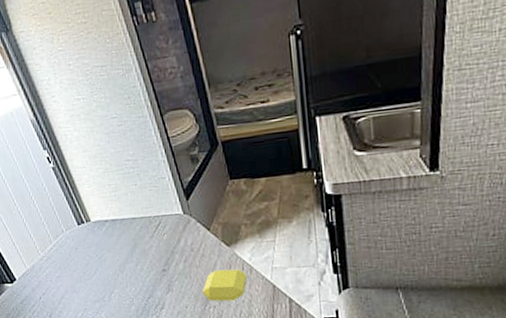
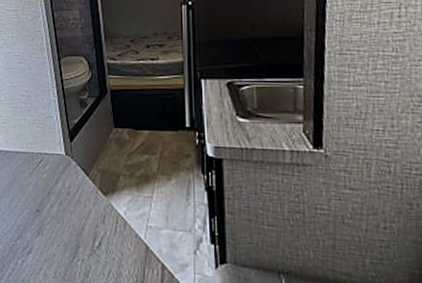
soap bar: present [202,268,248,302] -> none [72,219,121,257]

